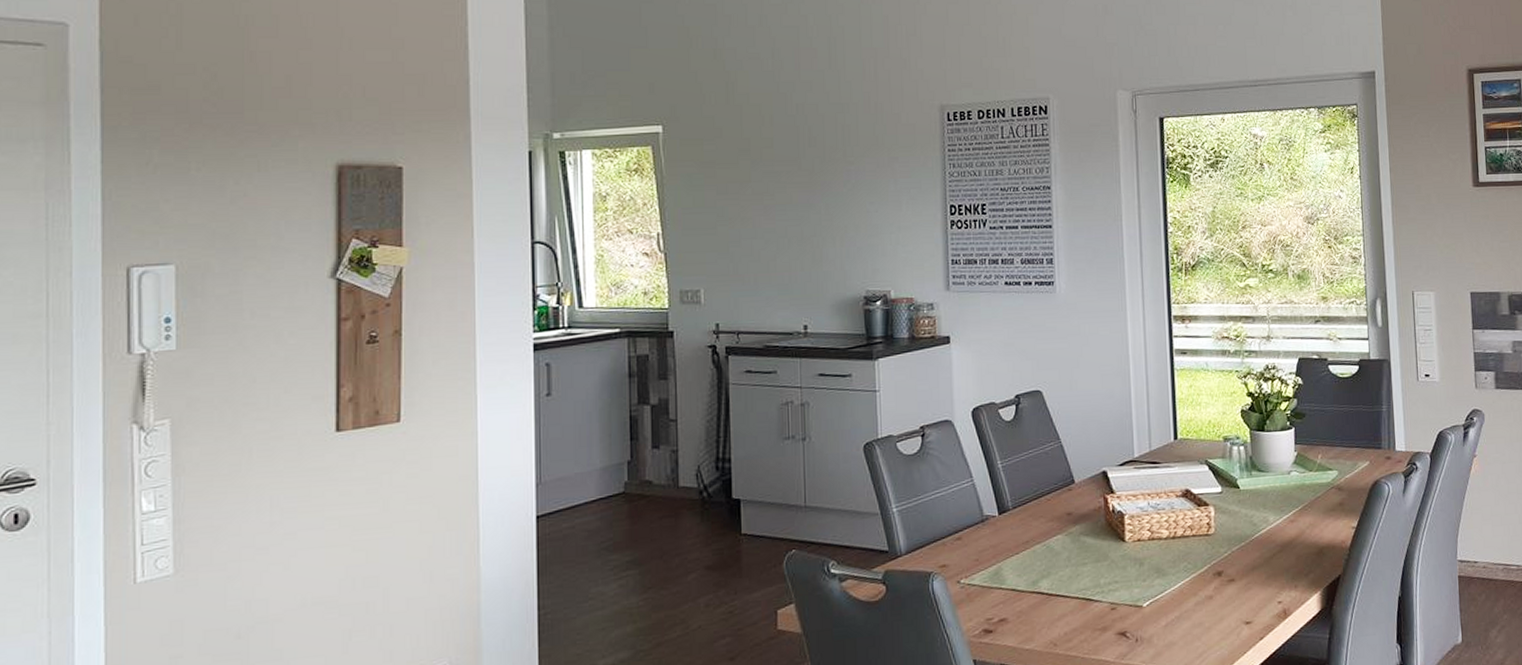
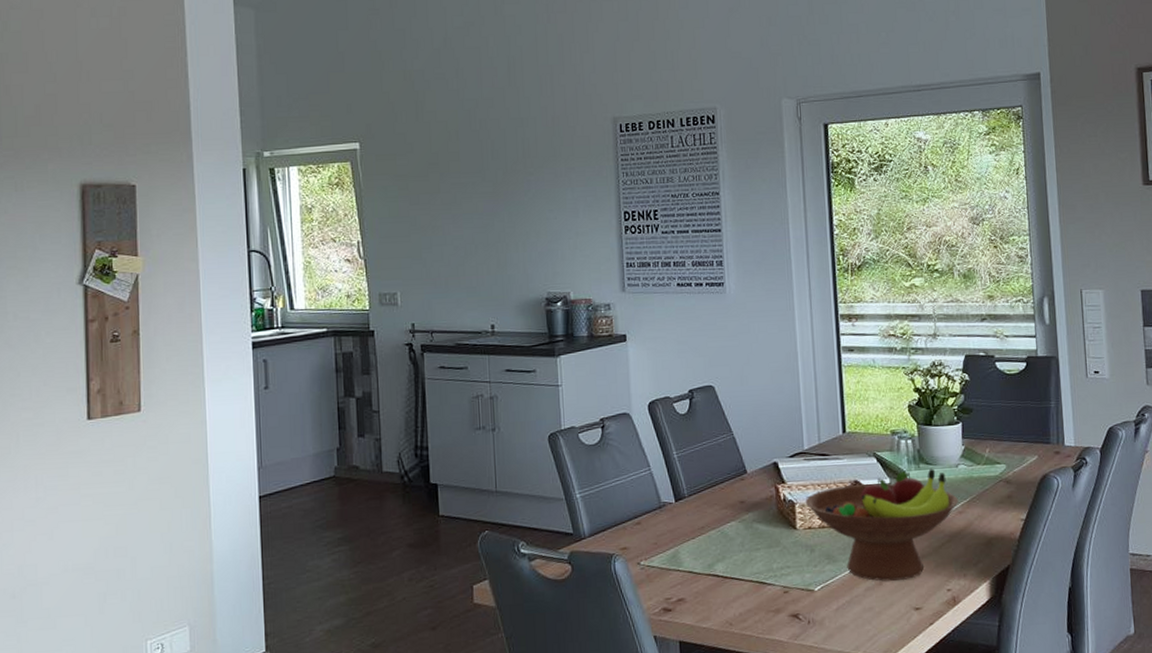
fruit bowl: none [1134,475,1291,595] -> present [805,468,959,582]

